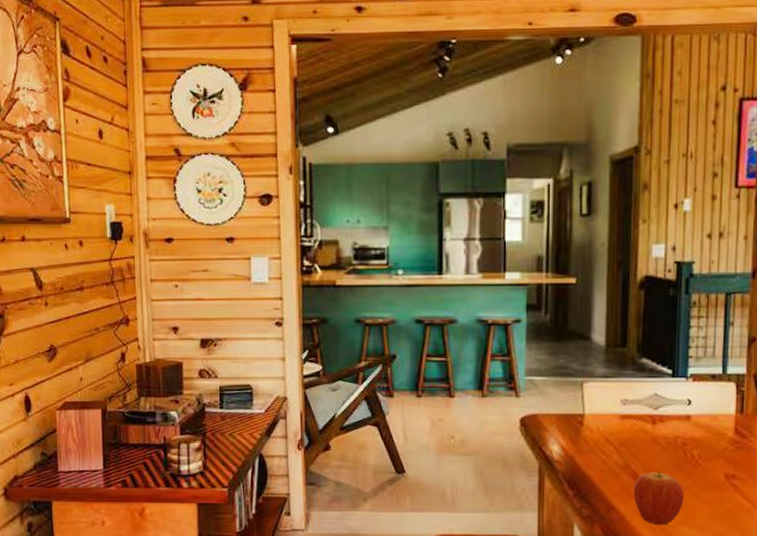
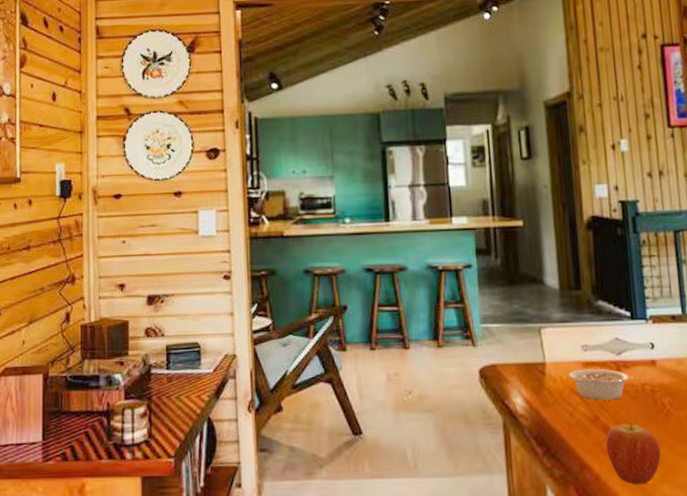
legume: none [606,421,670,450] -> present [569,368,636,401]

